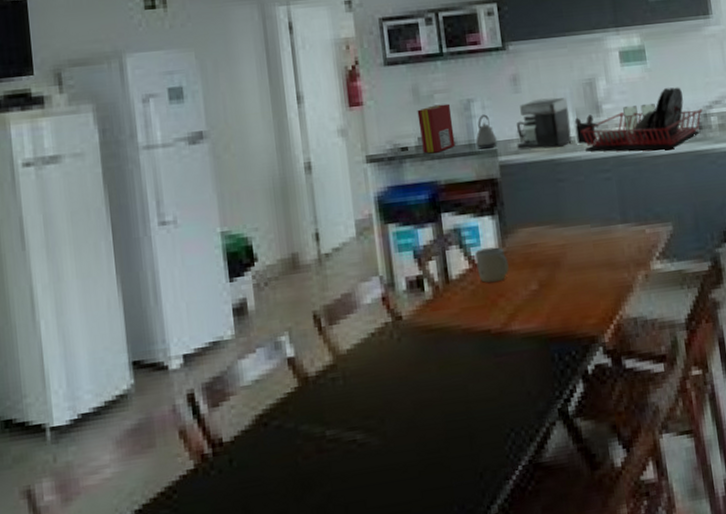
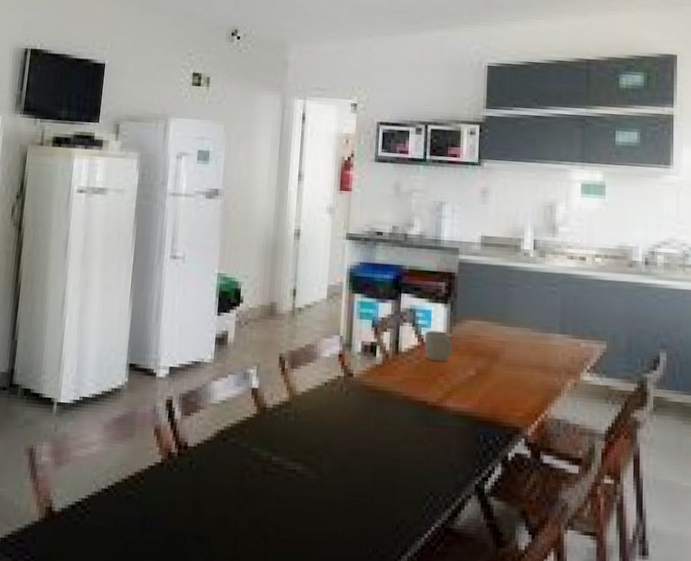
cereal box: present [417,103,456,154] -> none [395,201,425,242]
kettle: present [476,114,497,149] -> none [442,216,460,247]
coffee maker: present [516,97,572,150] -> none [477,212,527,258]
dish rack: present [574,87,703,152] -> none [531,223,651,278]

